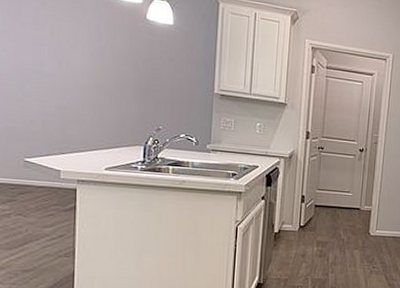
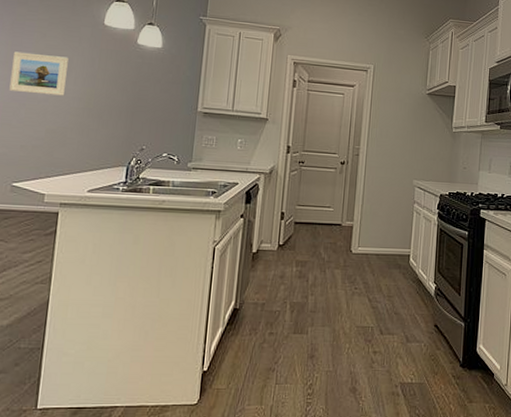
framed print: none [11,20,73,71] -> present [9,51,69,96]

